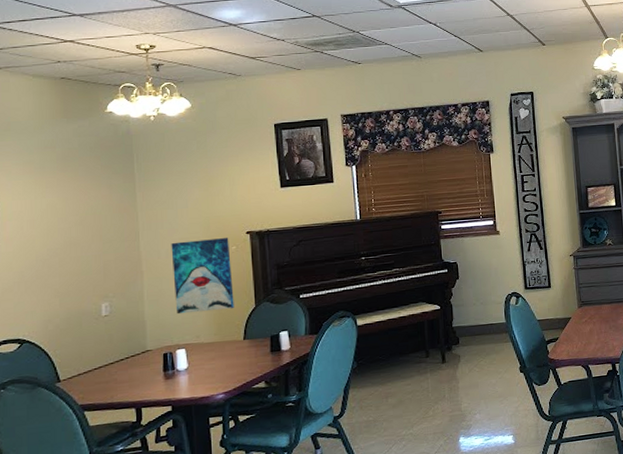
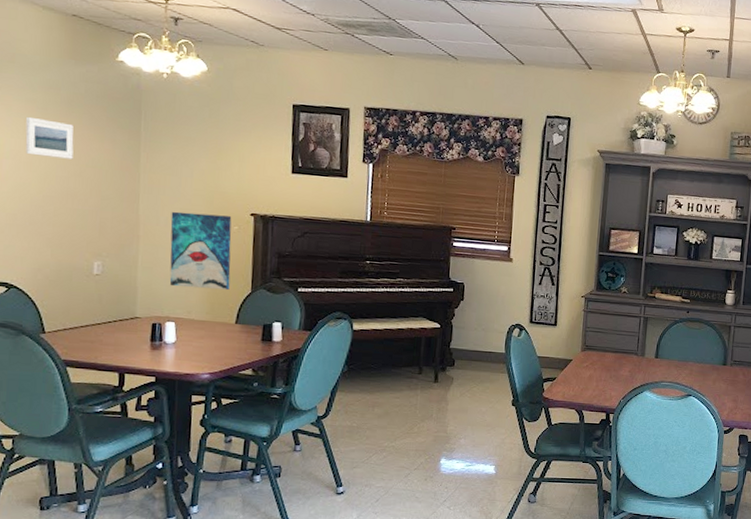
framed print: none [26,177,73,213] -> present [25,116,74,159]

